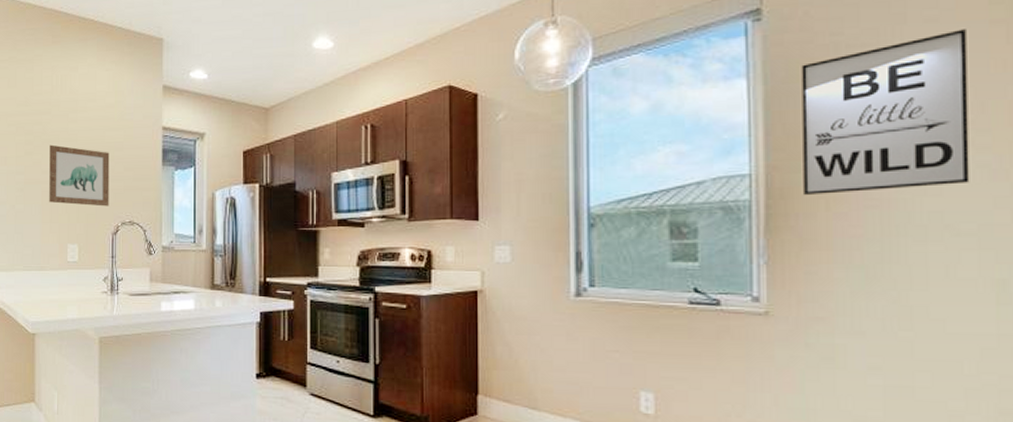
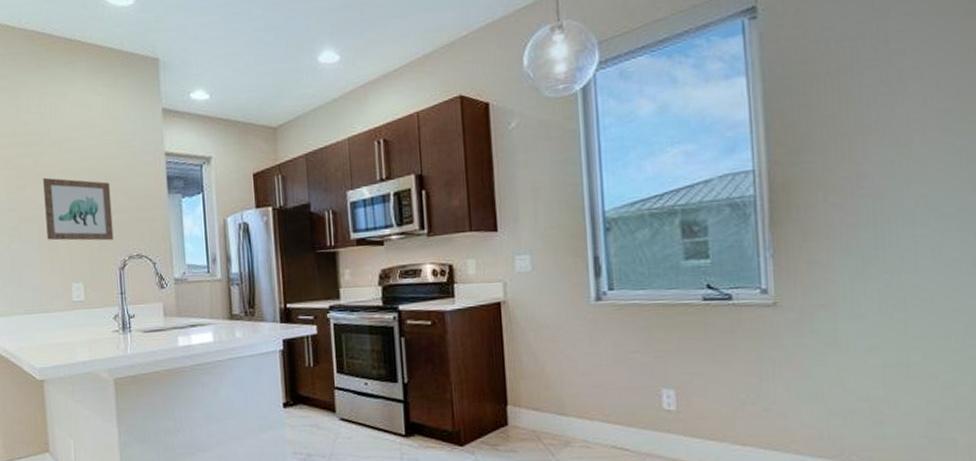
wall art: present [801,29,970,195] -> none [796,20,950,187]

